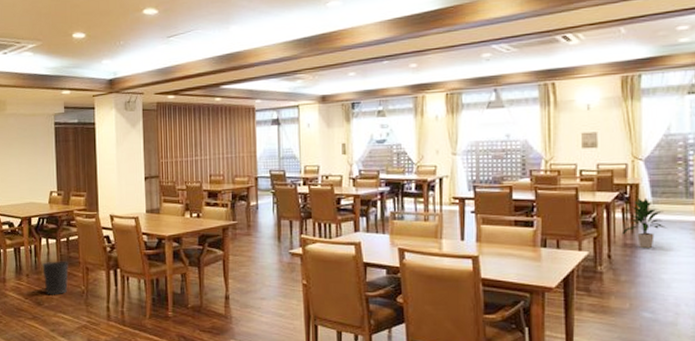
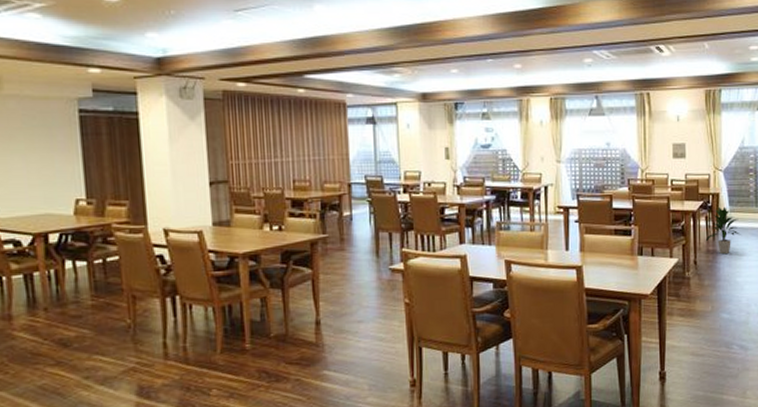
wastebasket: present [42,261,69,295] -> none [67,288,108,333]

